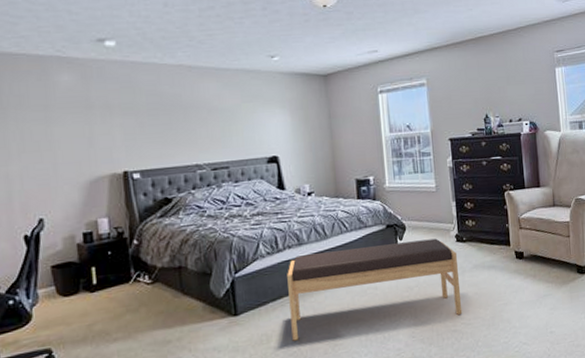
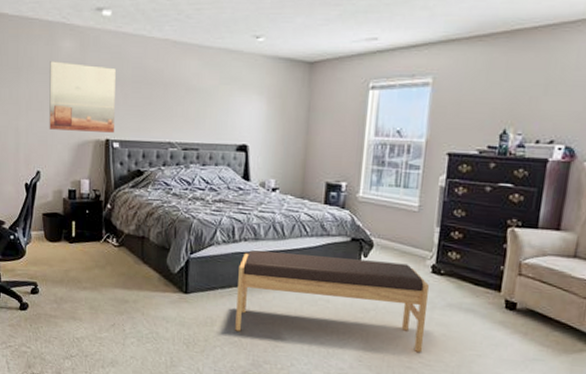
wall art: none [45,96,132,171] -> present [49,61,116,133]

